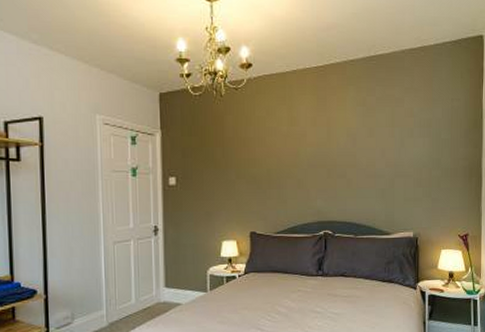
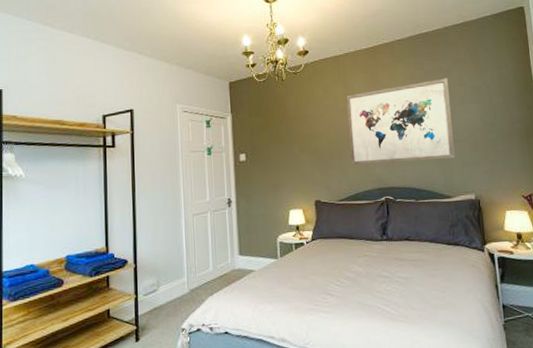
wall art: none [290,107,399,196] -> present [346,78,455,165]

